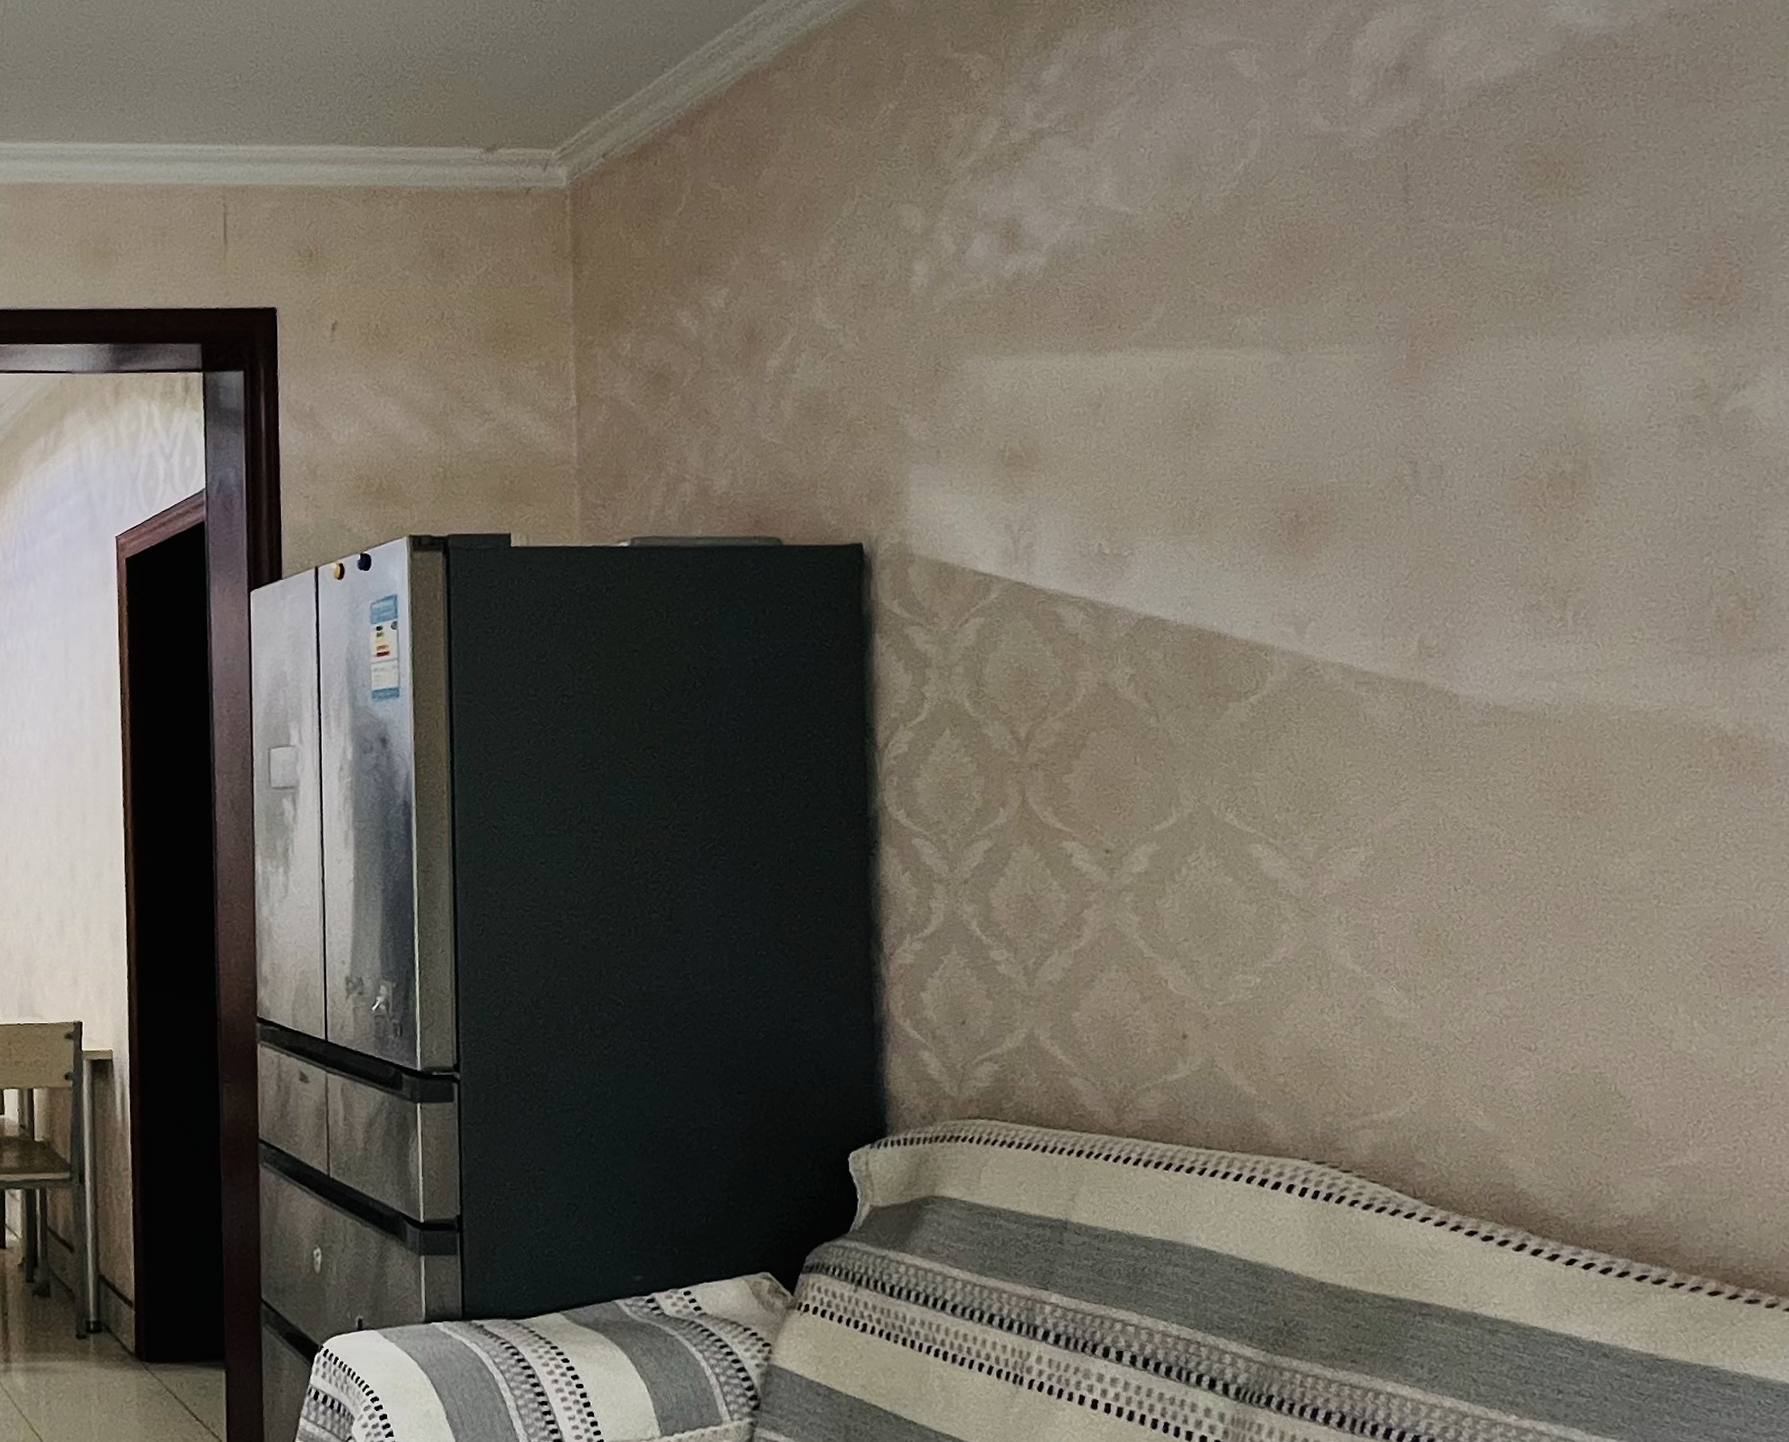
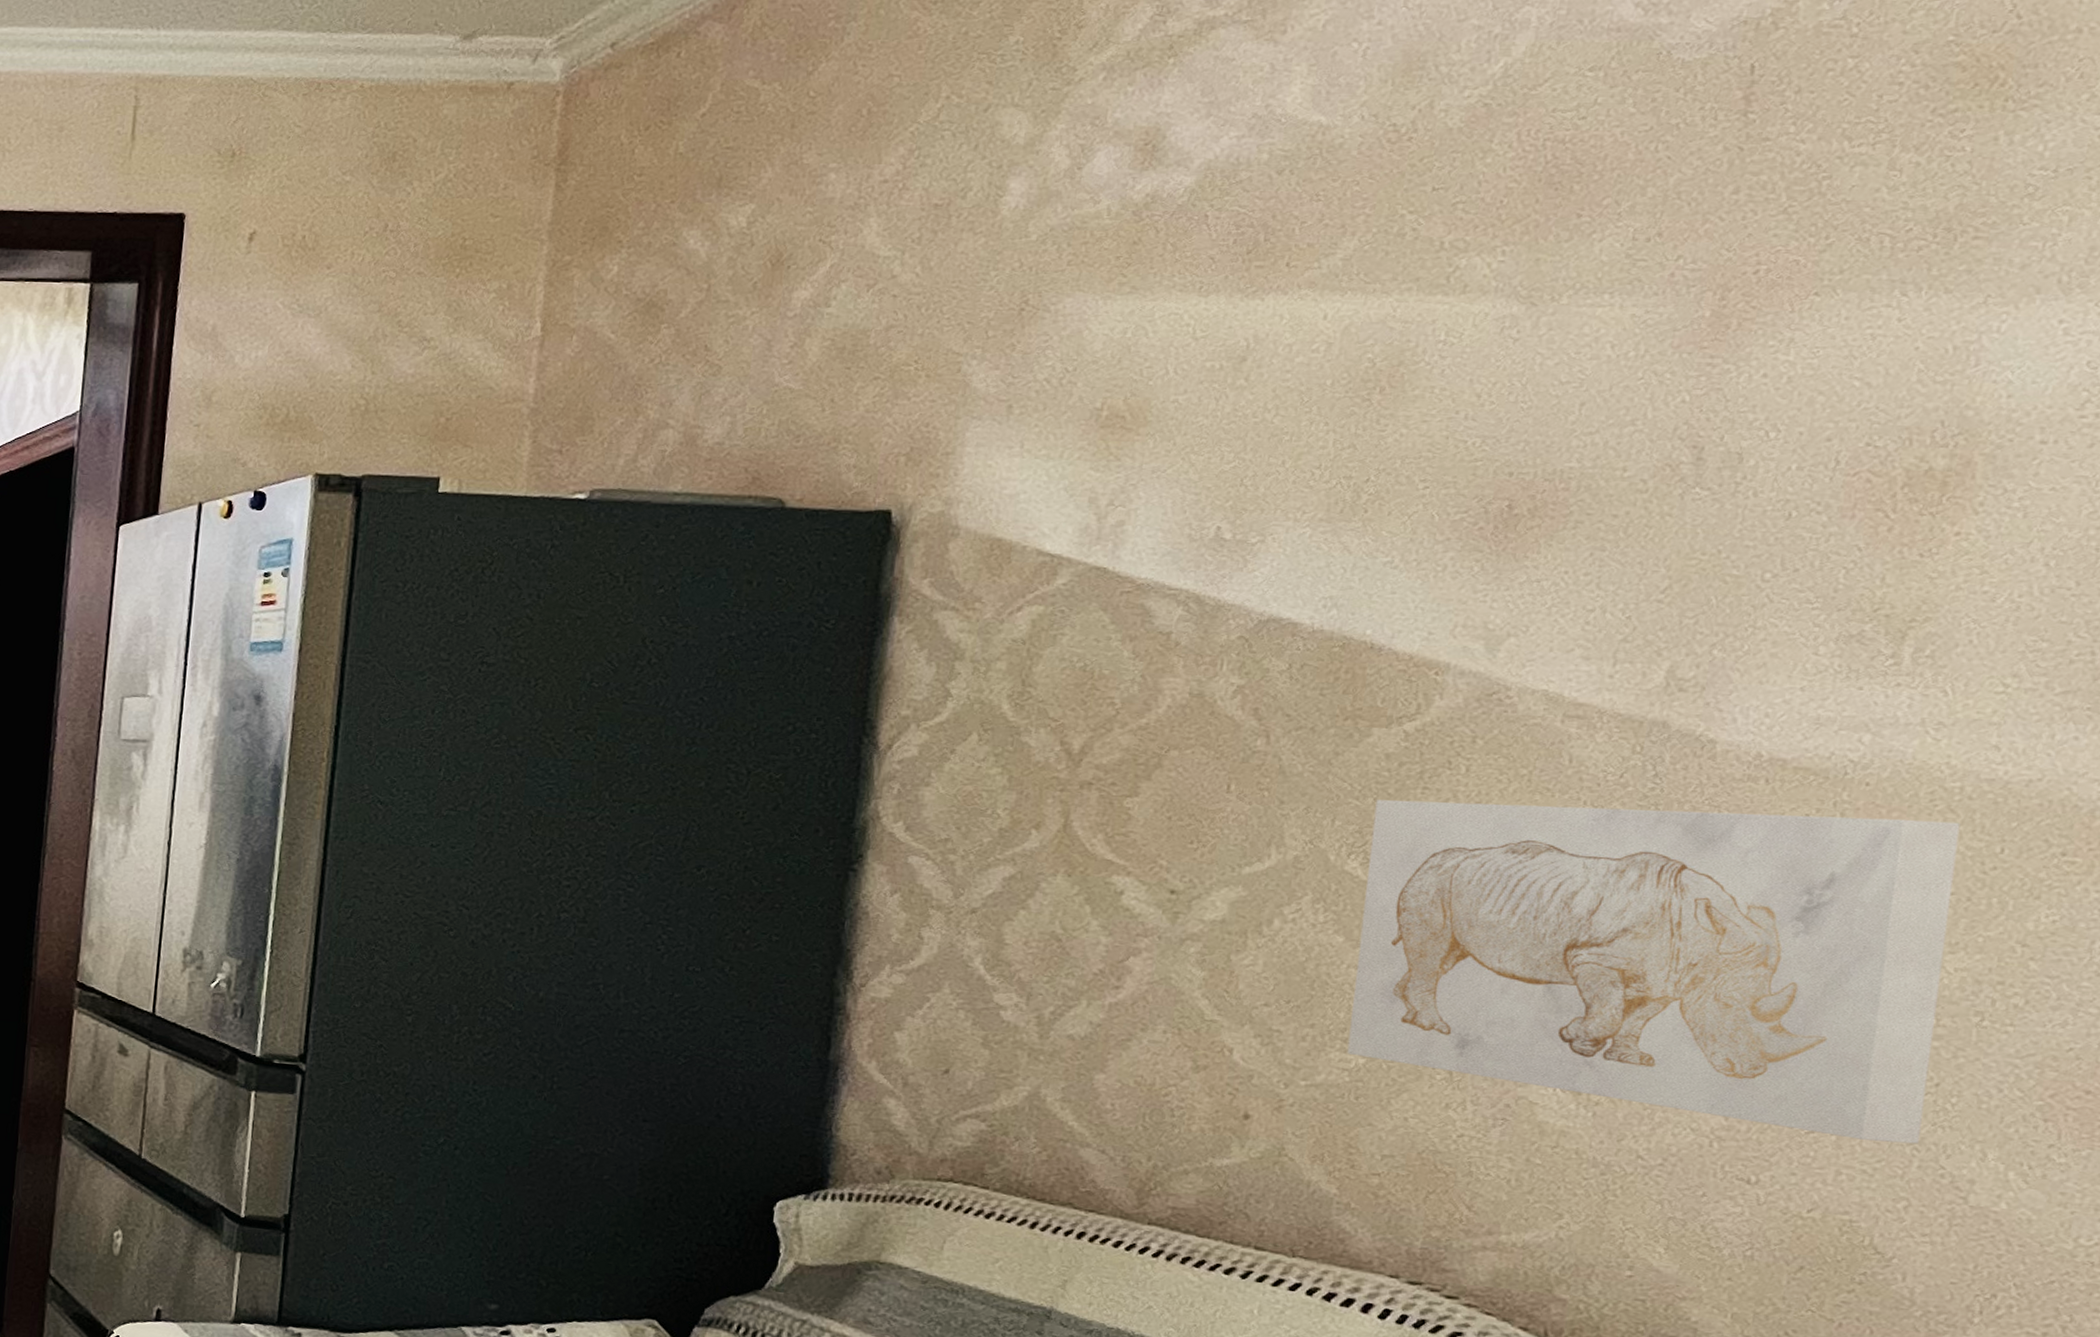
wall art: none [1239,747,1634,1006] -> present [1347,799,1961,1144]

